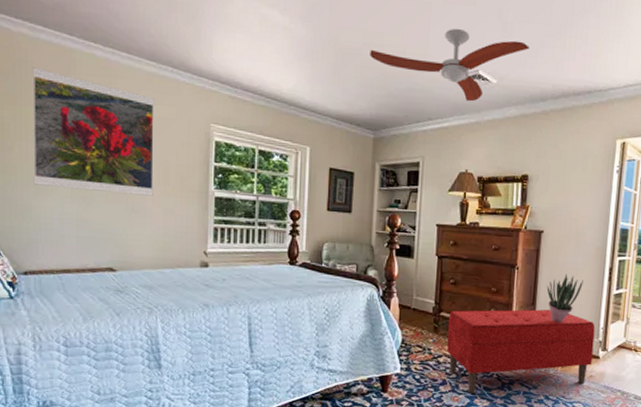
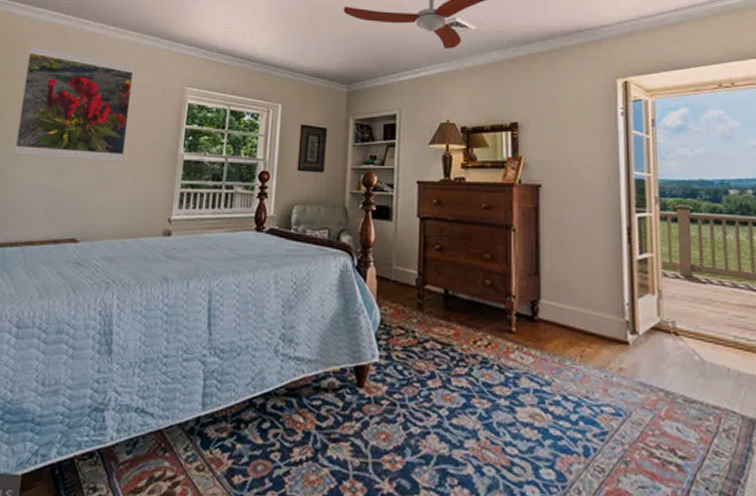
bench: present [447,309,595,394] -> none [434,279,620,391]
potted plant: present [547,274,583,324] -> none [551,235,596,298]

